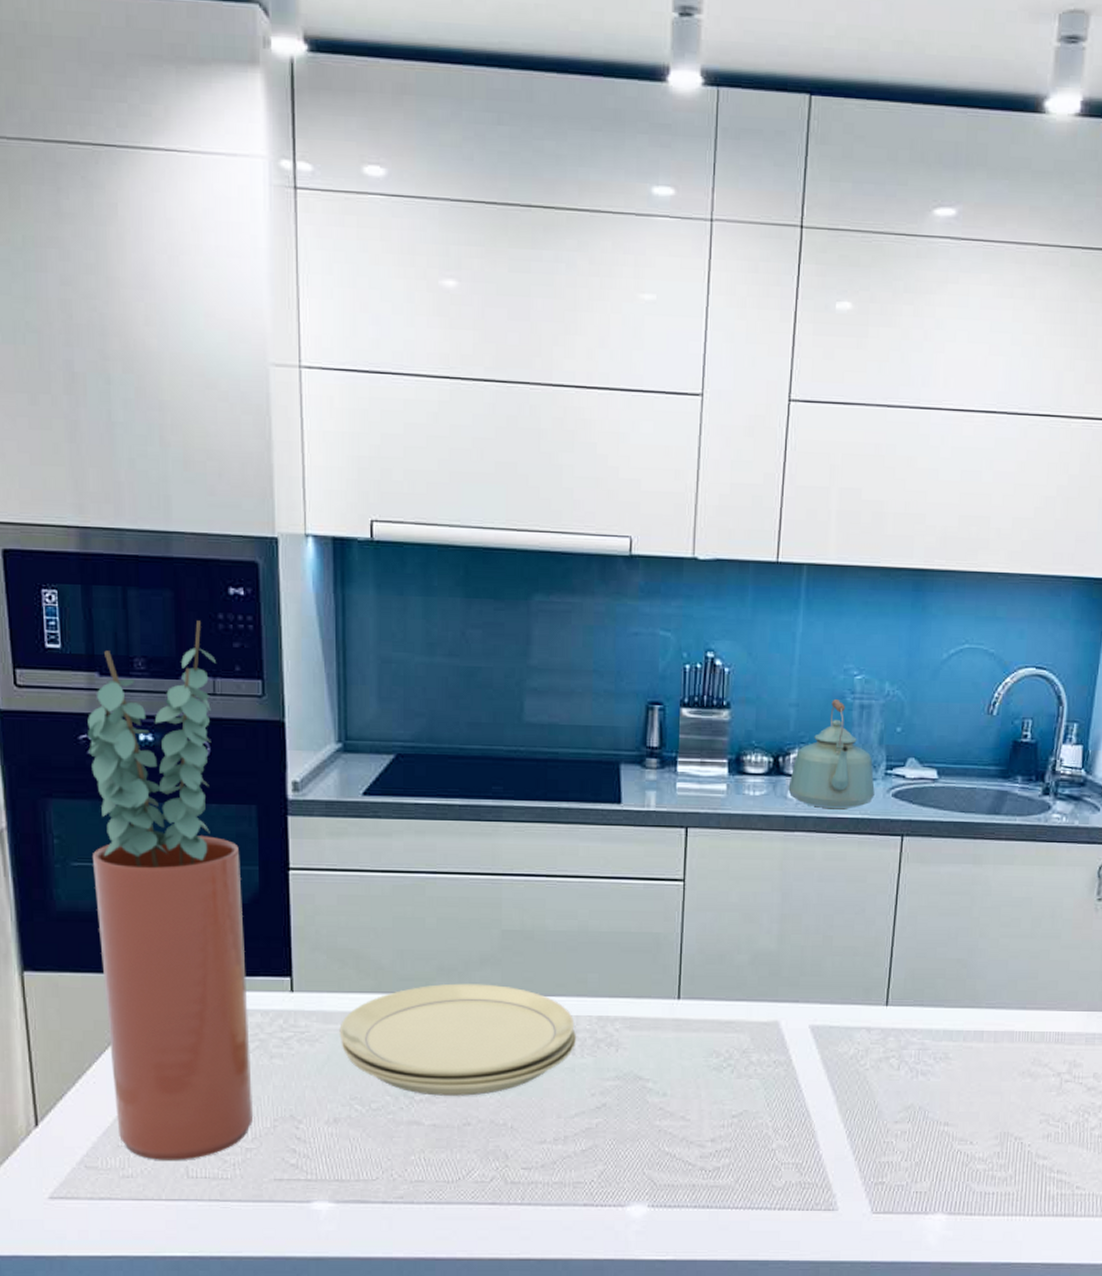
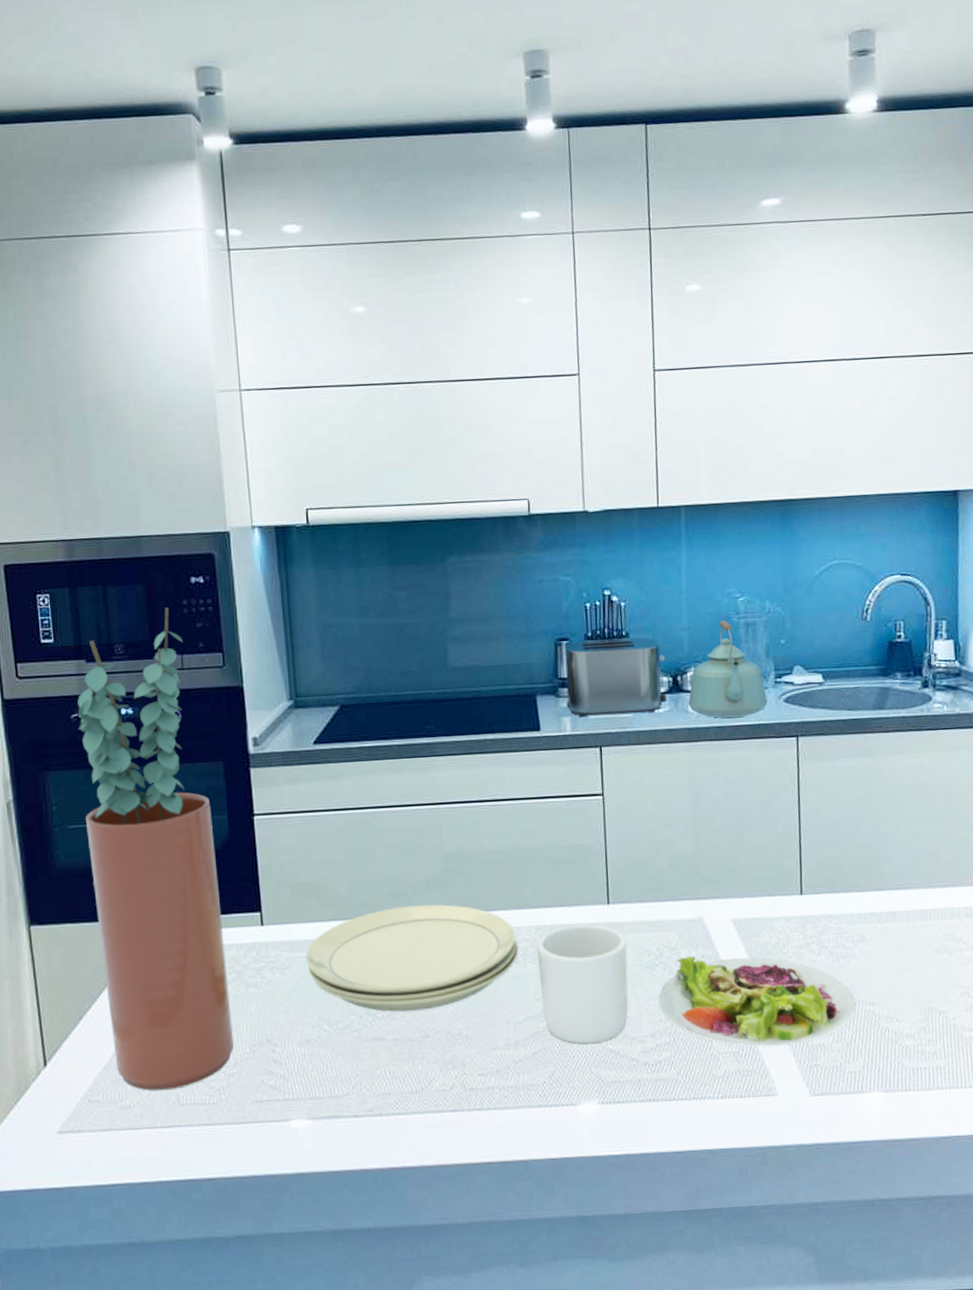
mug: none [596,1017,695,1145] -> present [537,923,629,1045]
toaster: none [652,707,767,795] -> present [564,637,666,717]
salad plate: none [722,1061,930,1160] -> present [658,956,855,1047]

